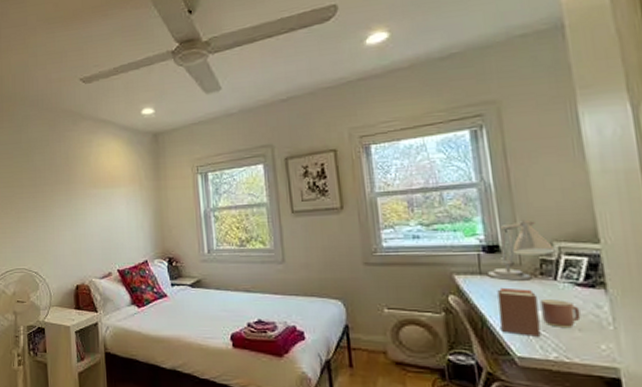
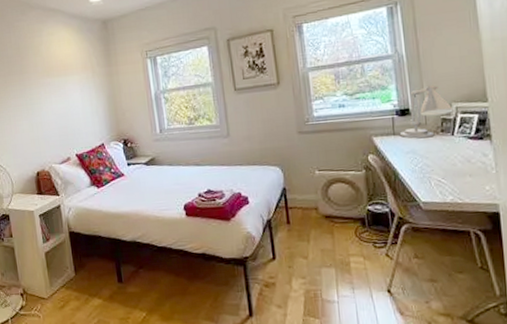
books: present [497,287,541,338] -> none [407,144,441,185]
mug: present [540,300,581,327] -> none [441,151,471,175]

